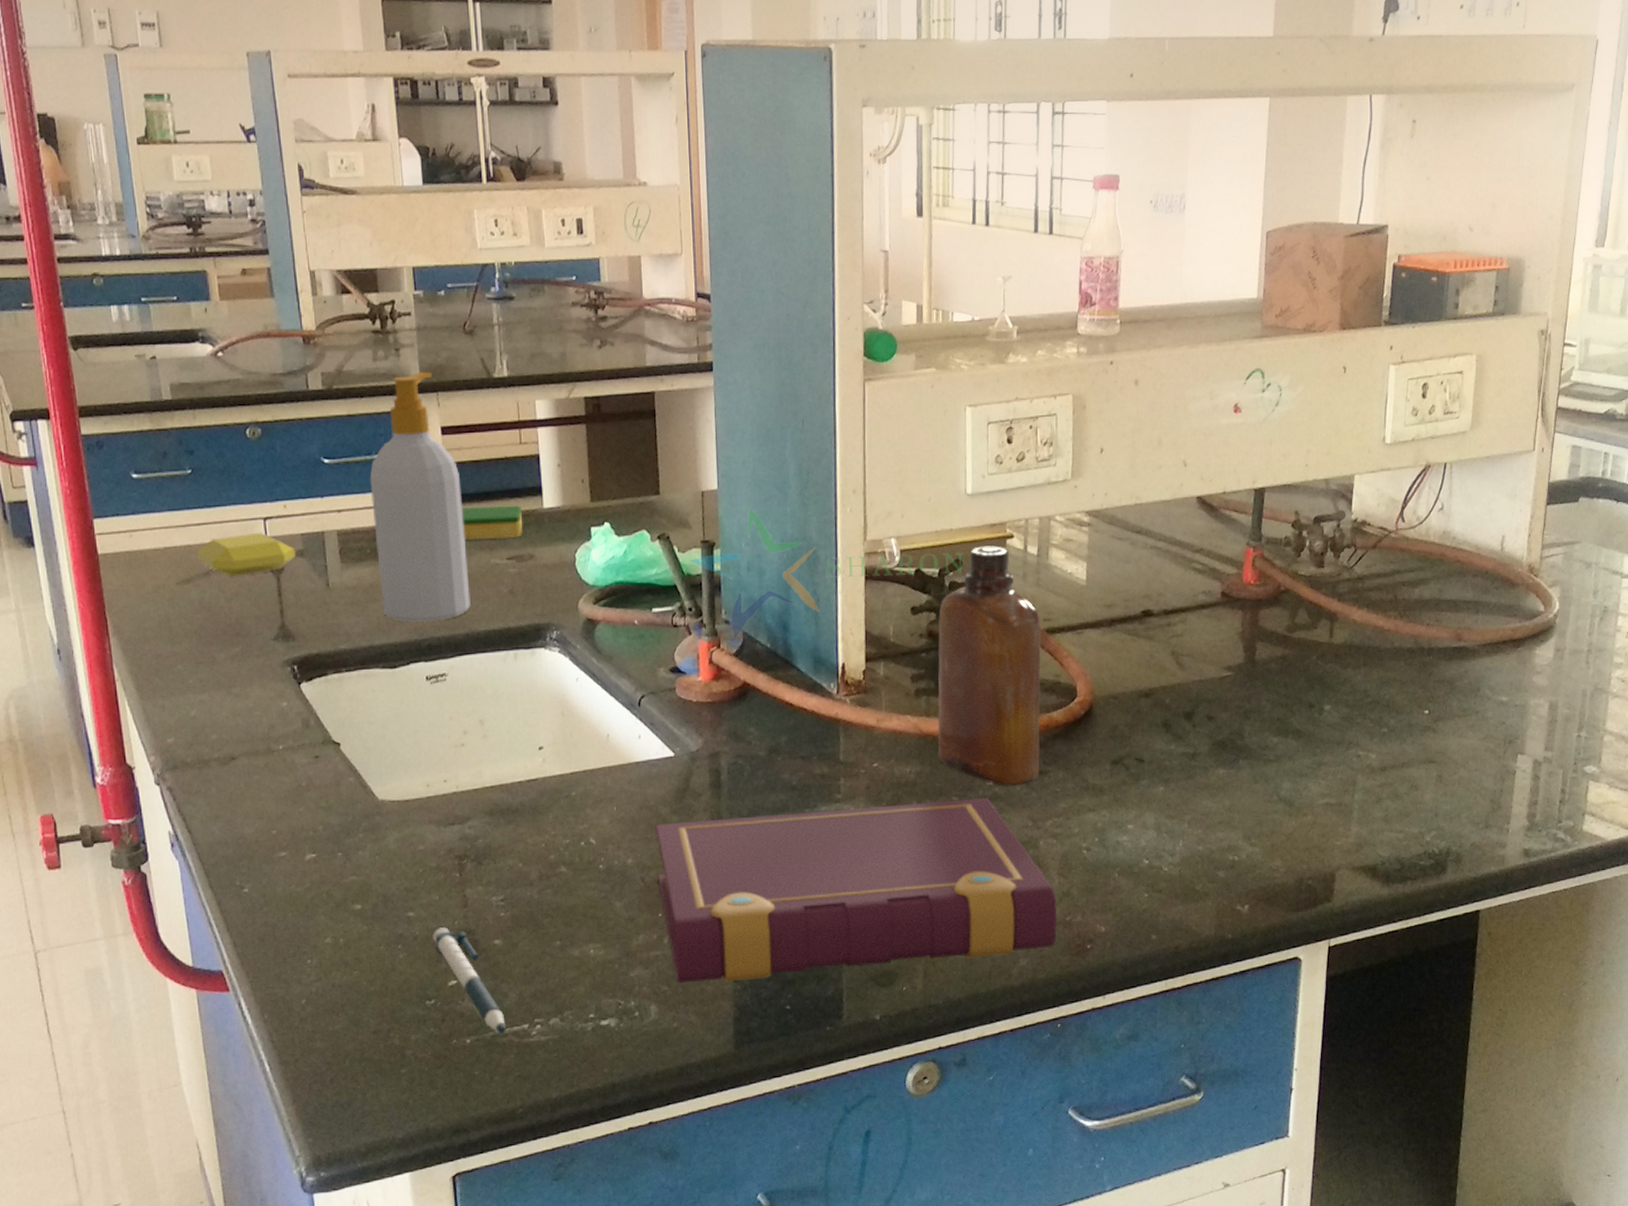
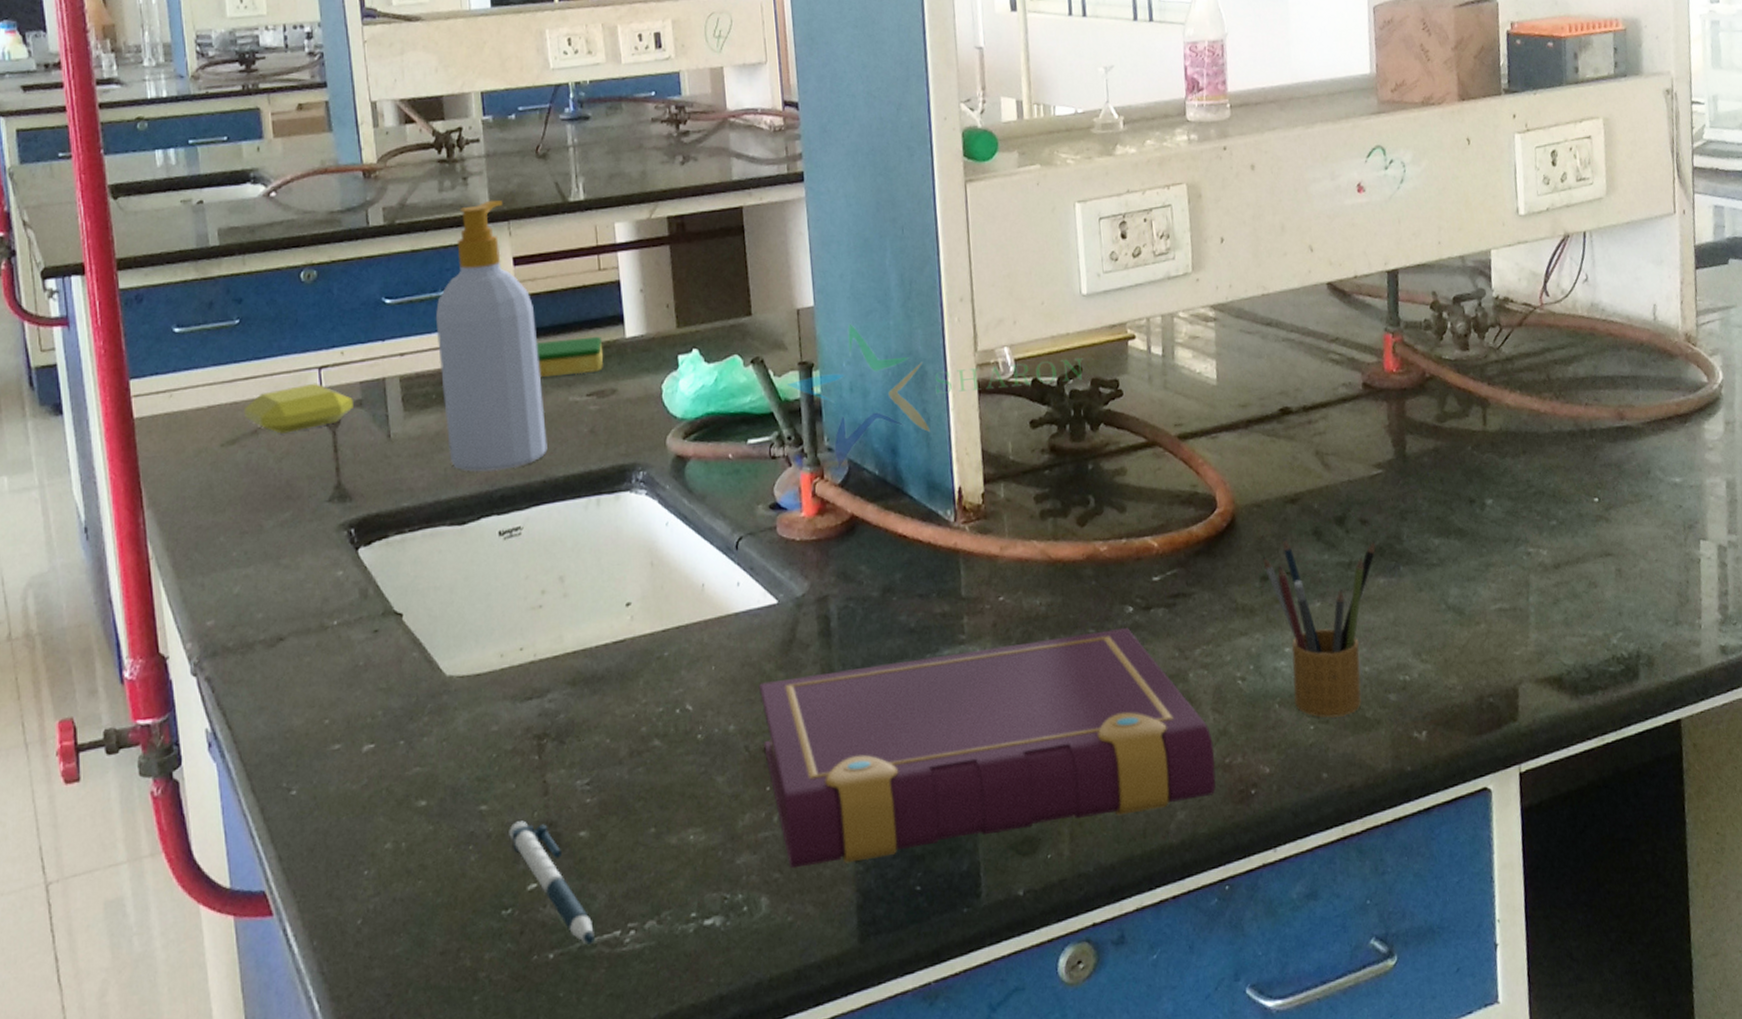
flask: present [937,546,1042,786] -> none [1060,348,1184,614]
pencil box: none [1114,727,1220,888] -> present [1262,537,1376,718]

